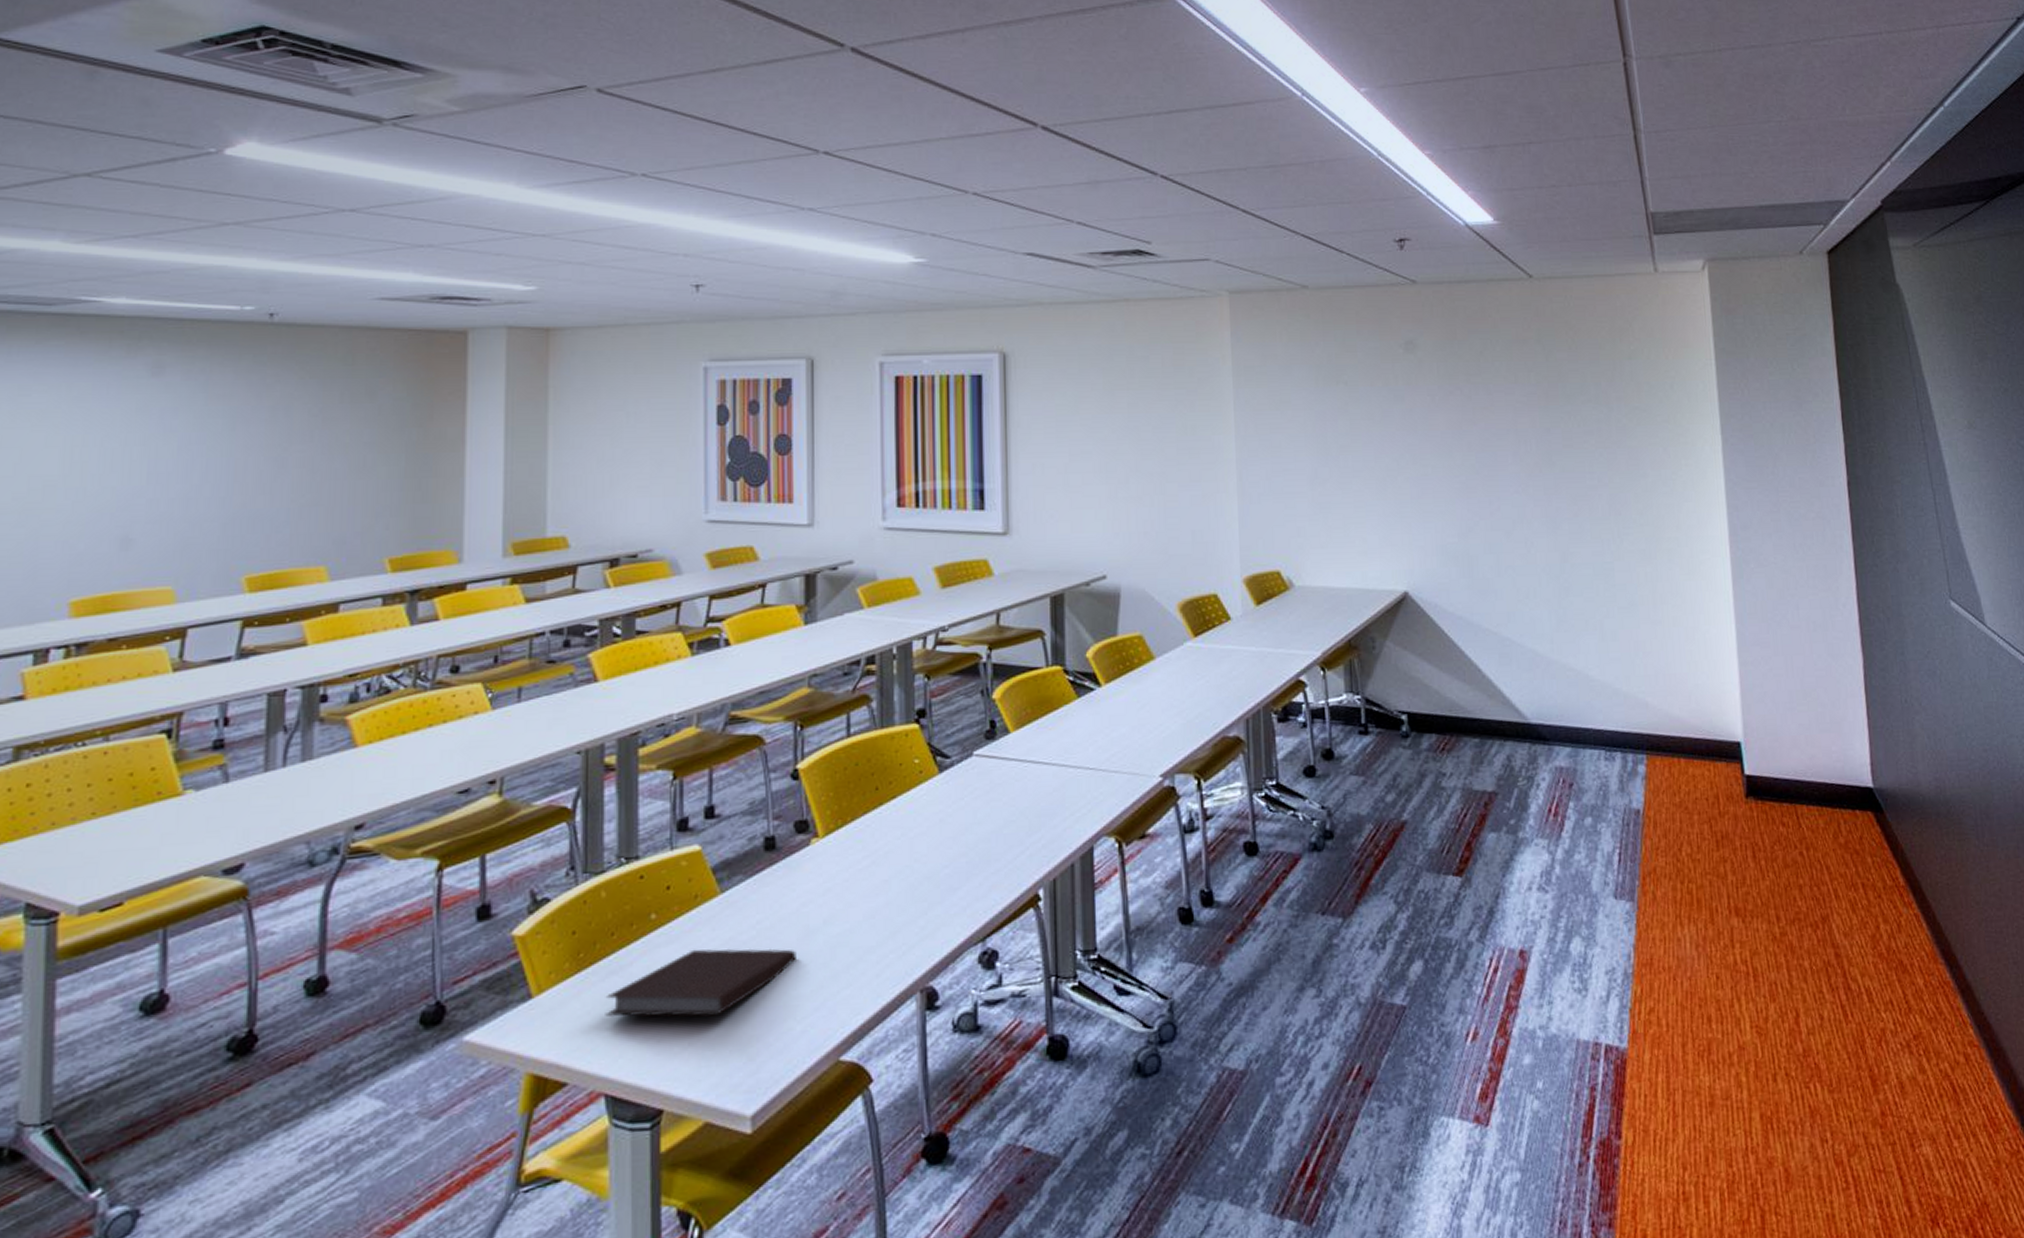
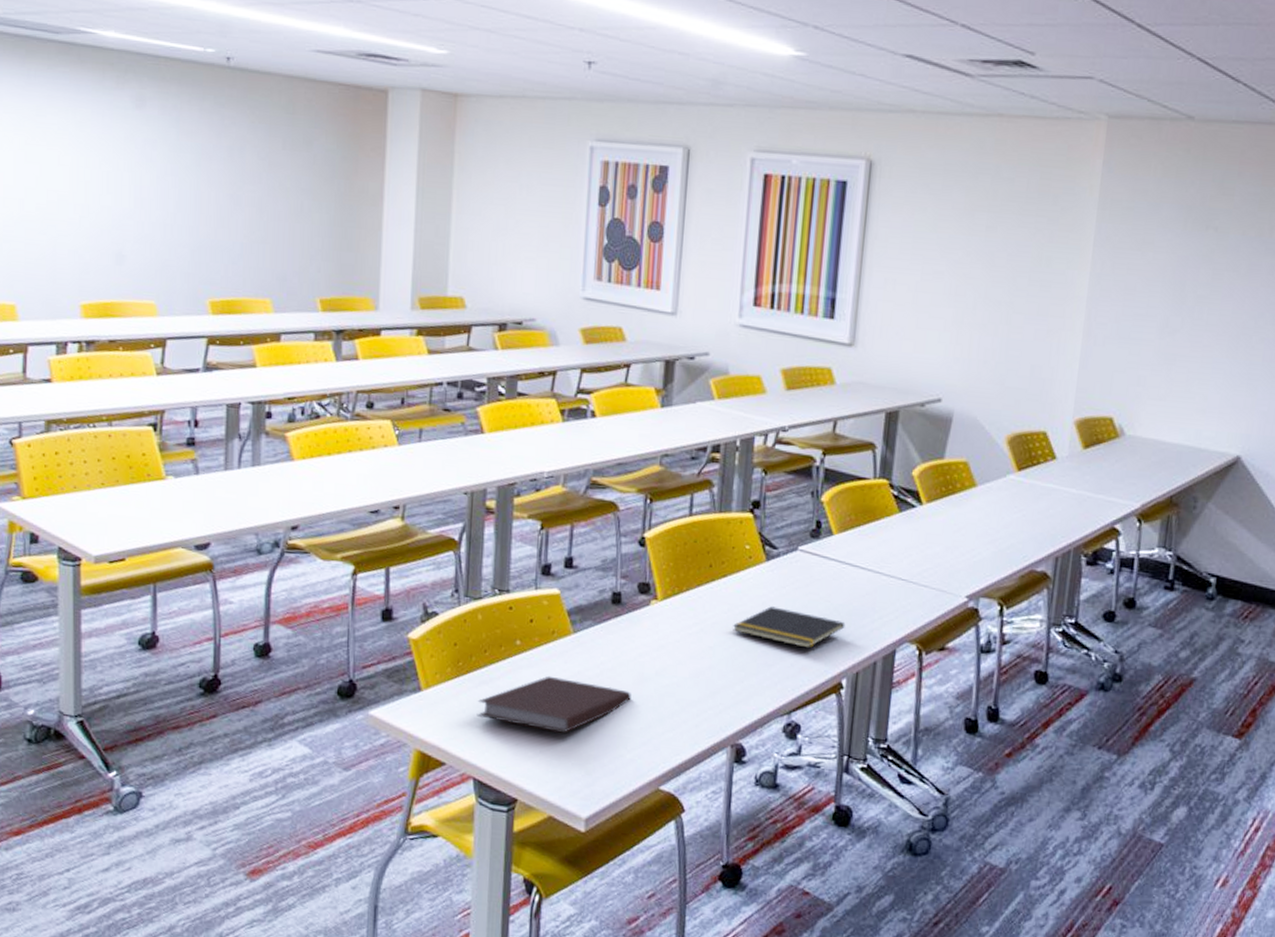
notepad: none [909,822,1035,863] -> present [733,606,846,649]

